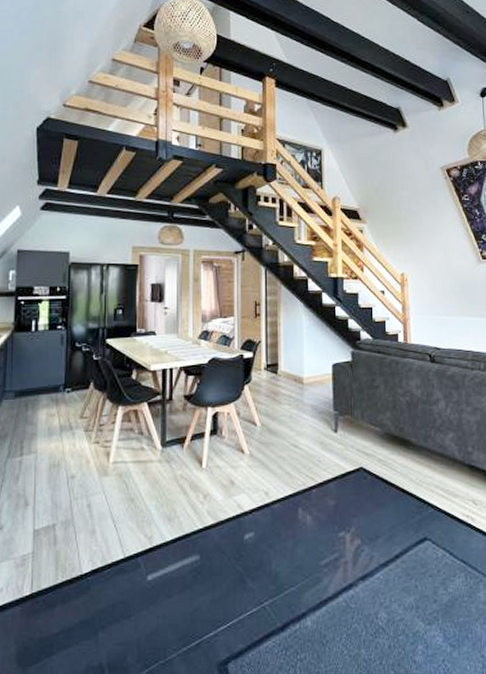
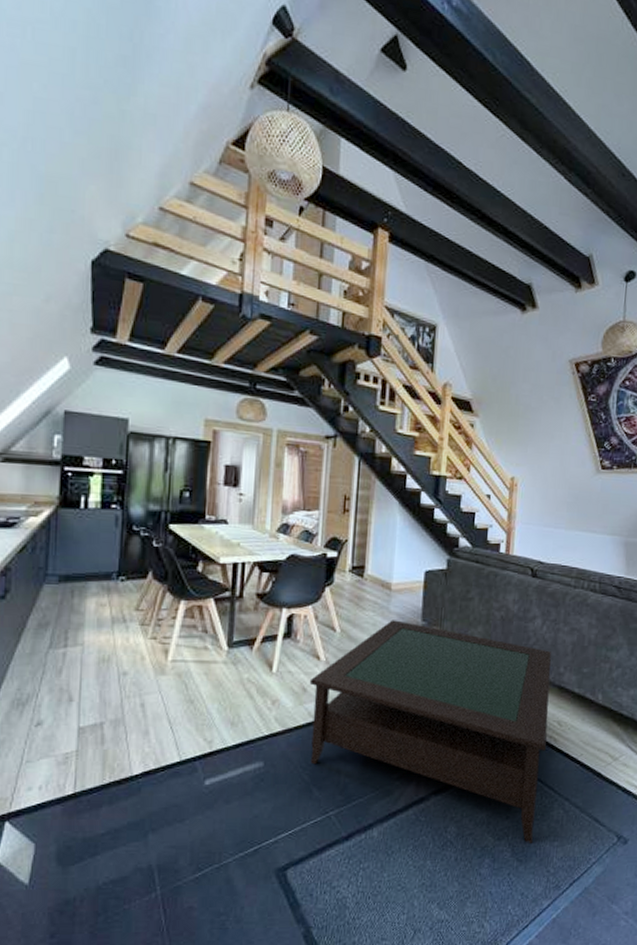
coffee table: none [236,411,464,628] -> present [309,620,552,844]

